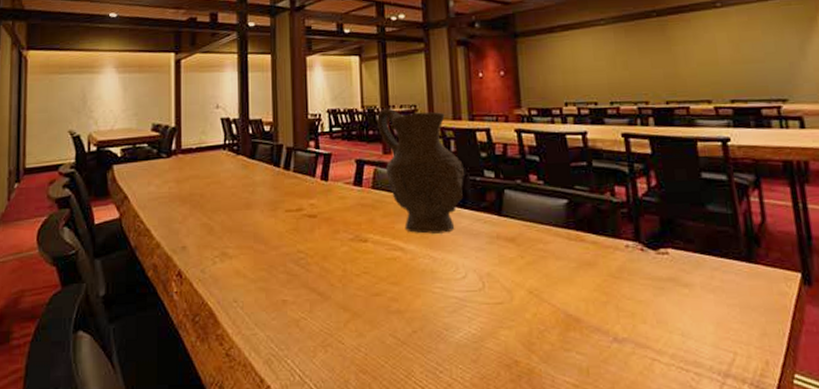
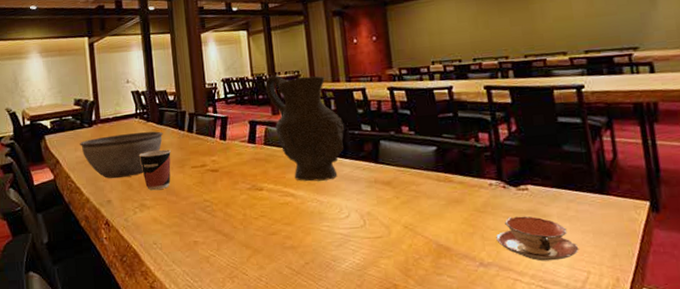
bowl: none [154,166,255,220] -> present [80,131,163,178]
cup: none [223,188,263,237] -> present [138,149,172,191]
teacup: none [631,284,725,339] -> present [495,216,579,261]

